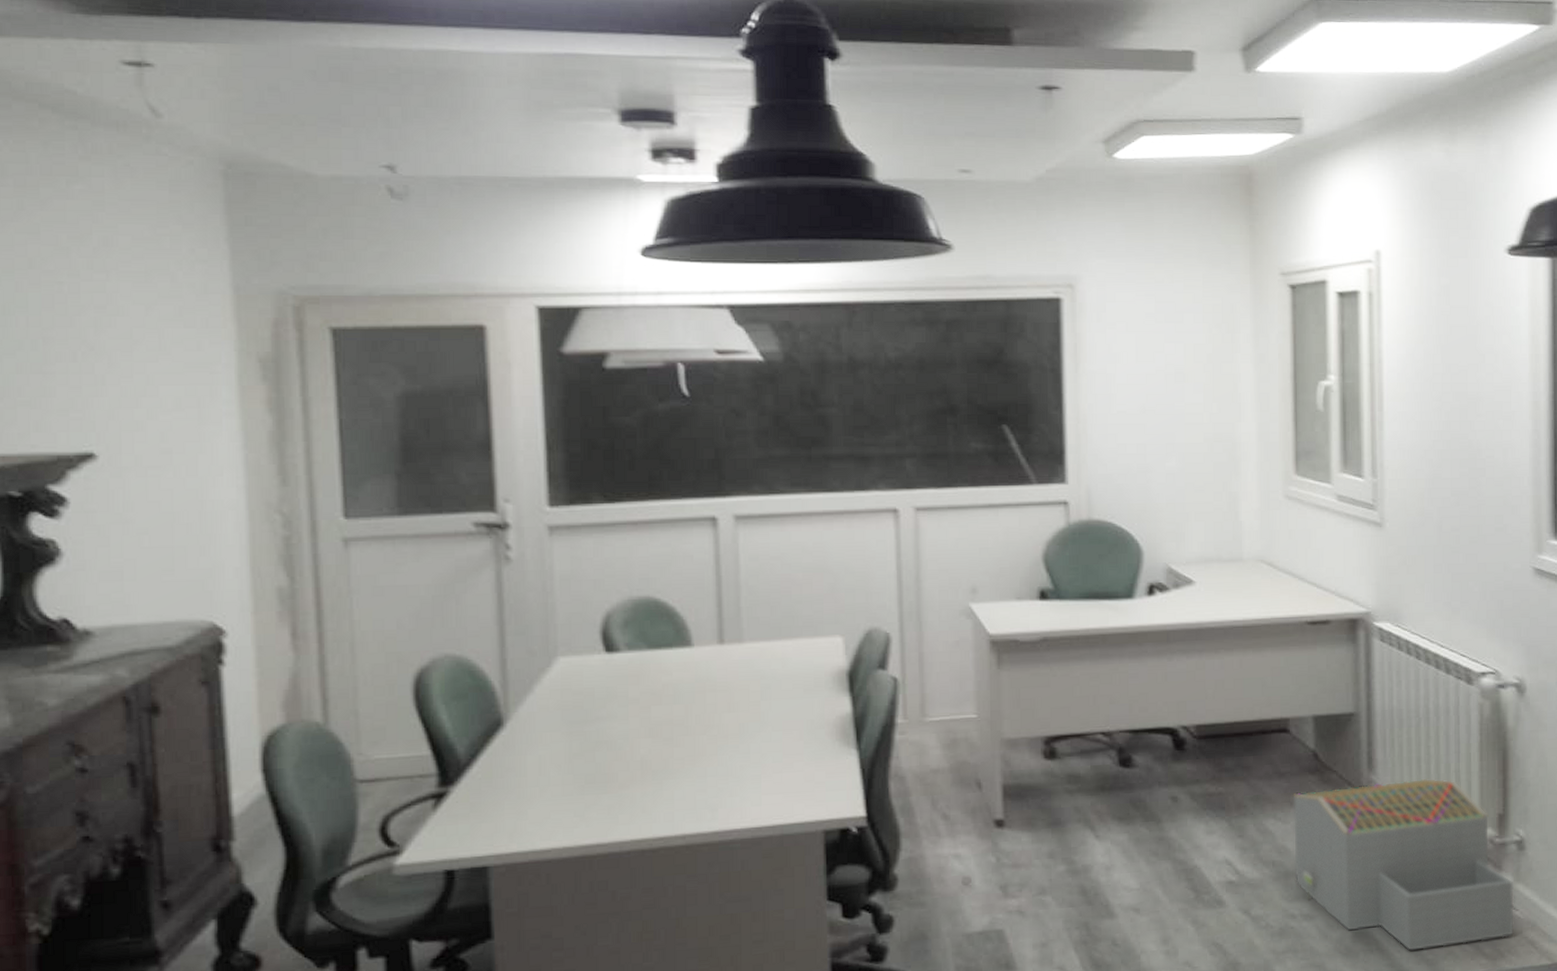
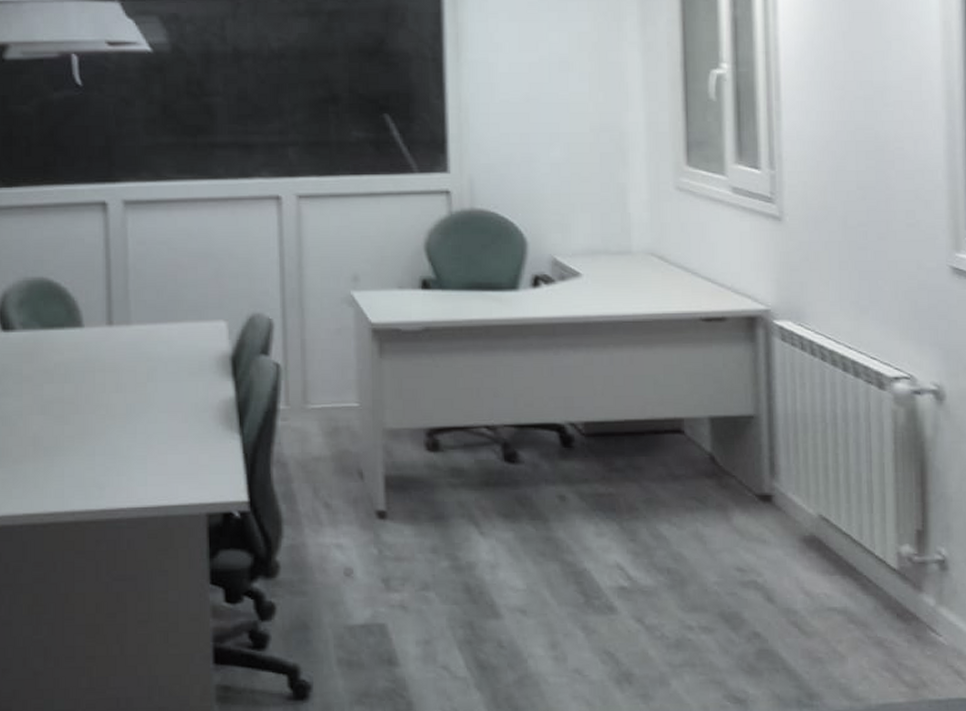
architectural model: present [1294,778,1514,951] -> none [689,488,937,673]

